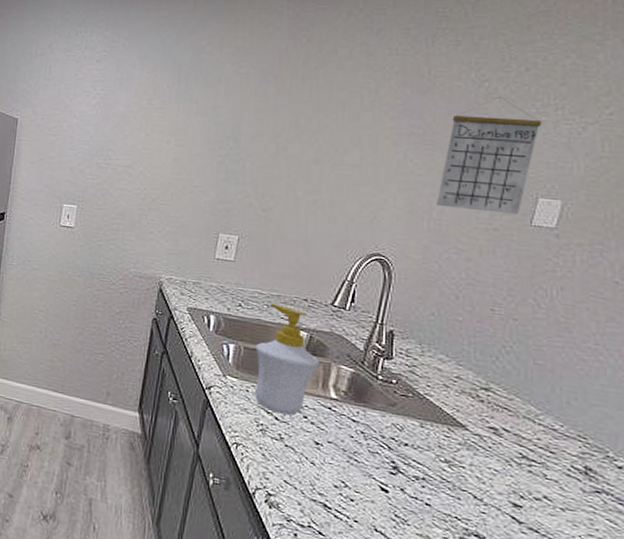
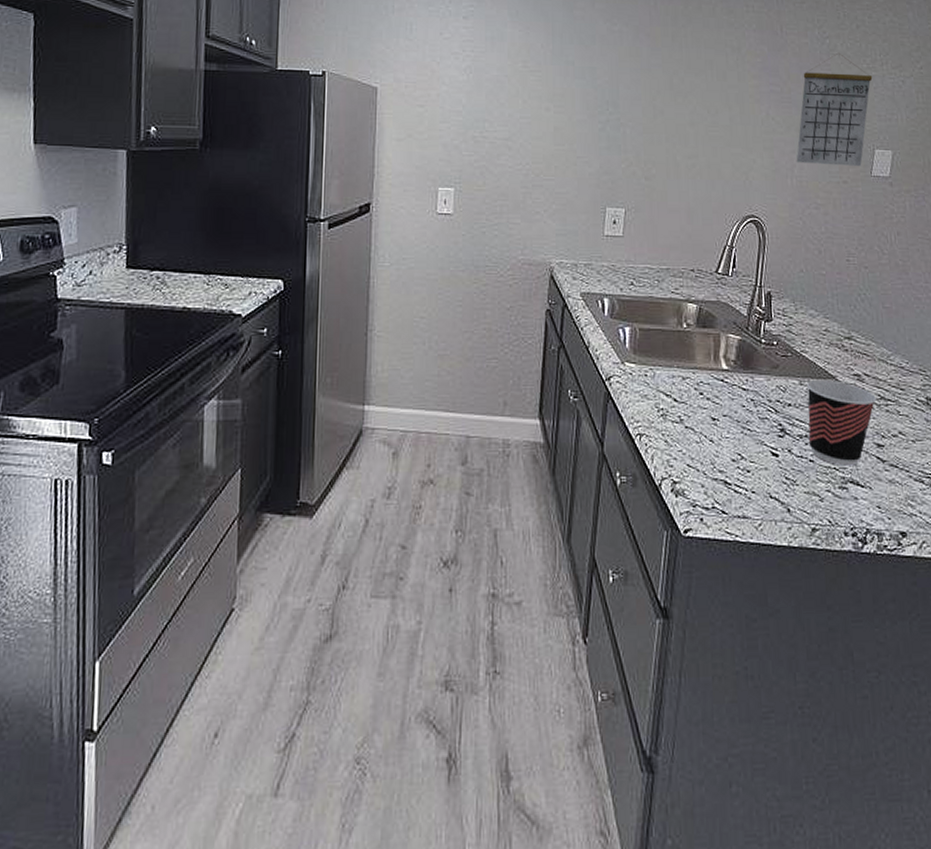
soap bottle: present [255,303,320,416] -> none [650,278,710,394]
cup: none [426,424,516,520] -> present [806,379,876,466]

